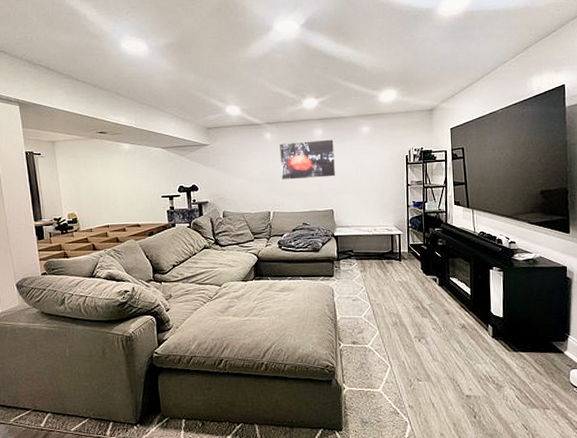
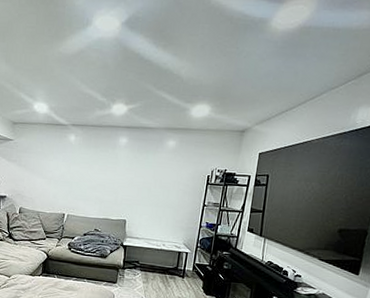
wall art: present [280,139,335,180] -> none [80,147,137,188]

